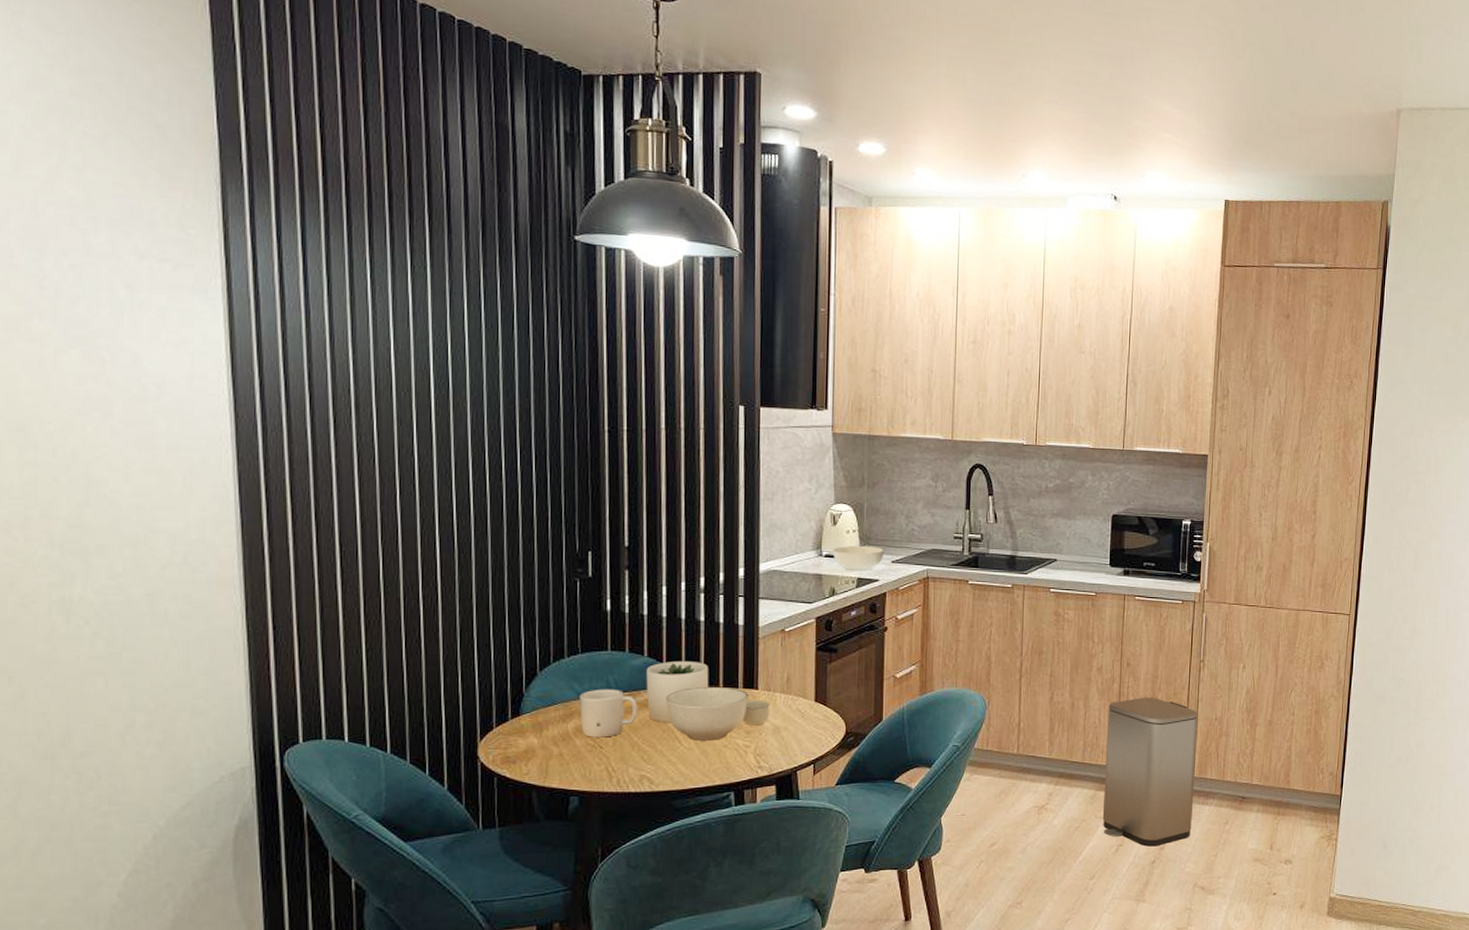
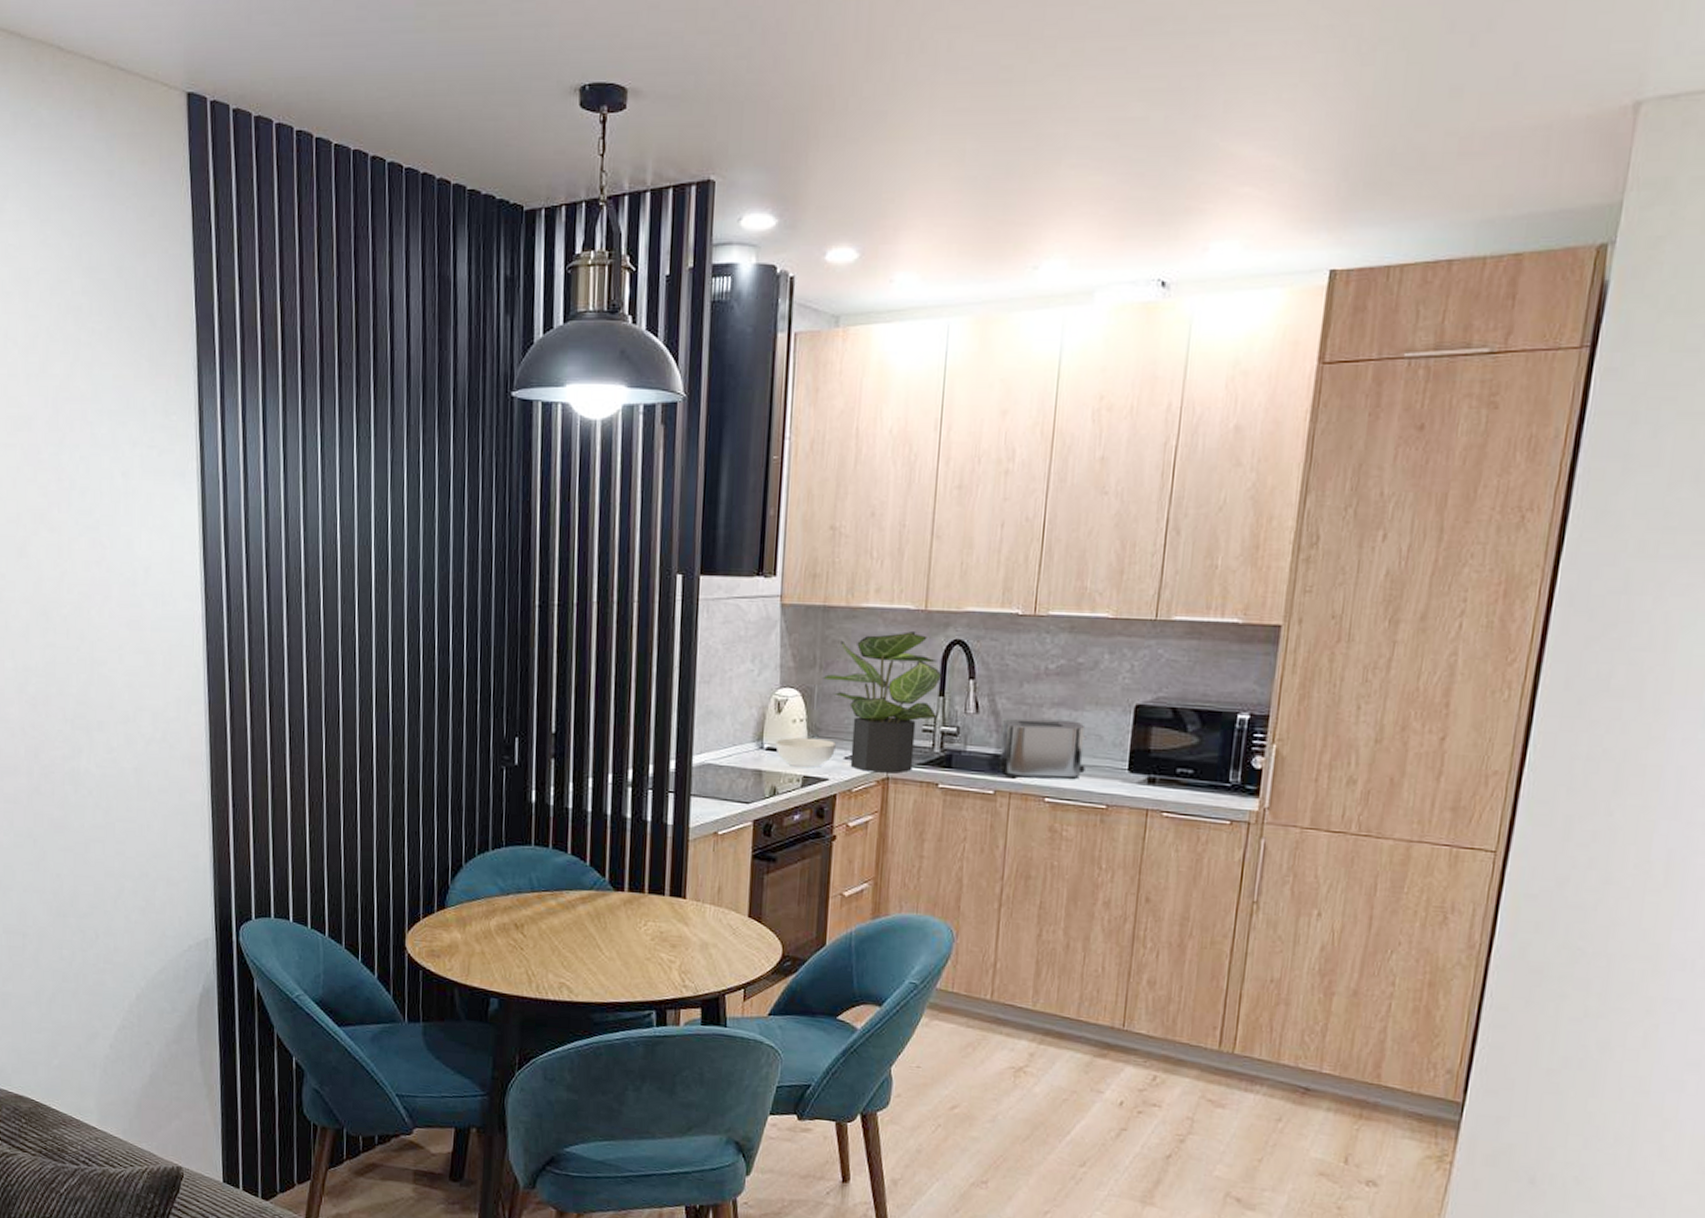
mug: present [578,689,638,738] -> none [501,886,560,939]
planter: present [646,660,709,724] -> none [568,860,634,929]
bowl: present [666,686,749,741] -> none [588,891,676,952]
cup: present [742,699,770,726] -> none [667,909,698,940]
potted plant: none [870,457,968,573] -> present [822,631,943,774]
toaster: none [1015,526,1079,574] -> present [999,718,1086,780]
pedal bin: present [1102,697,1198,847] -> none [1100,943,1246,1138]

